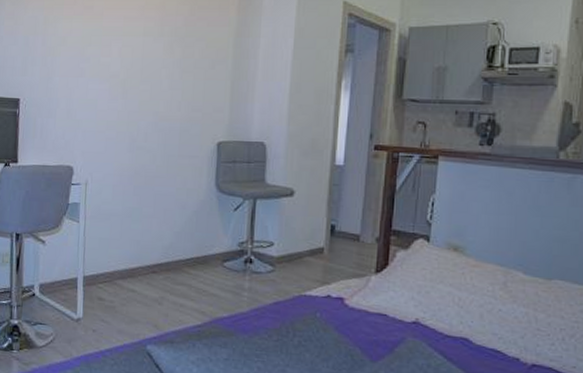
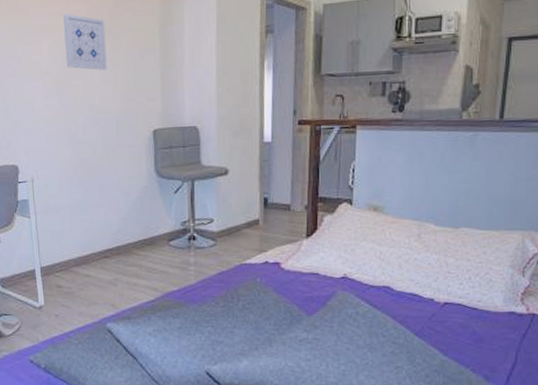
wall art: none [134,19,179,77] -> present [62,14,107,70]

